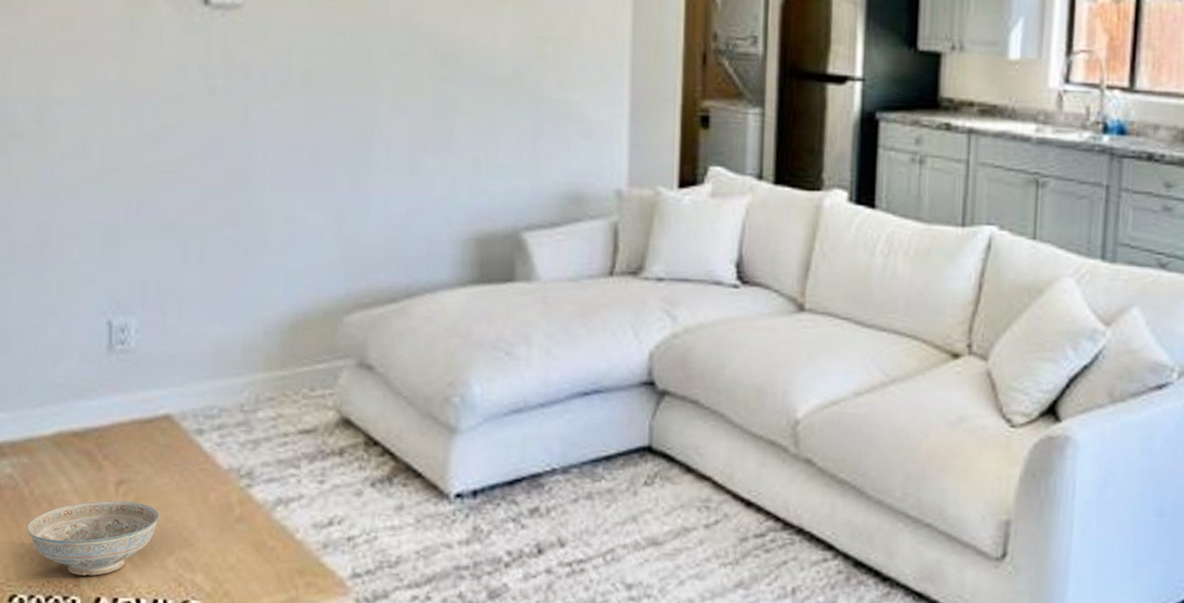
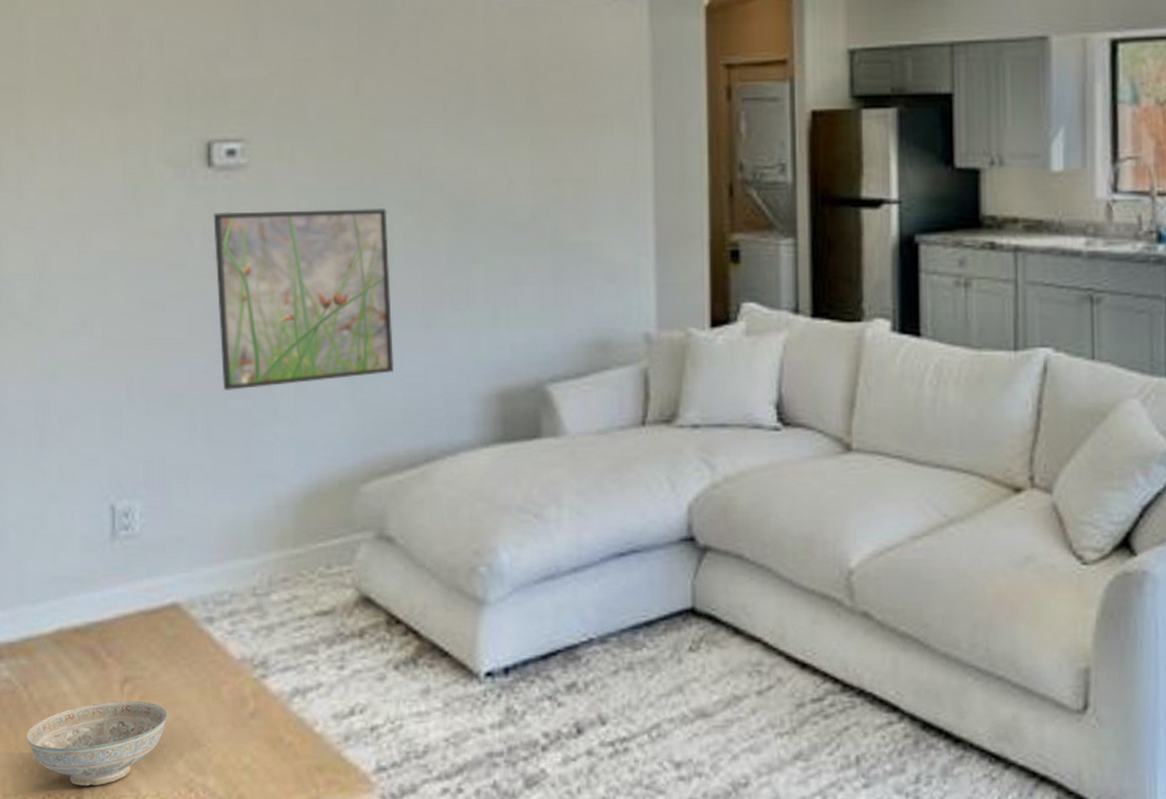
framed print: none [209,49,379,221] -> present [213,208,395,391]

